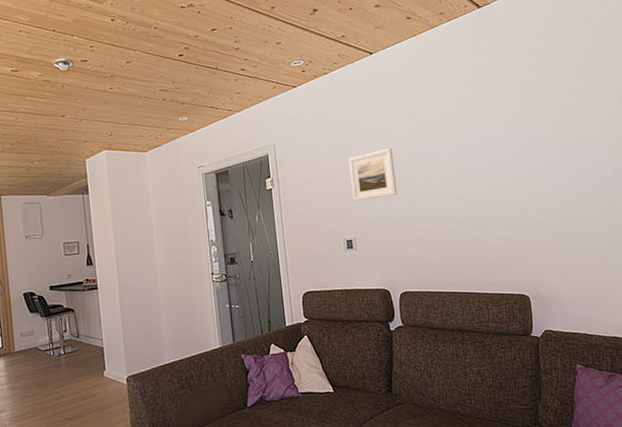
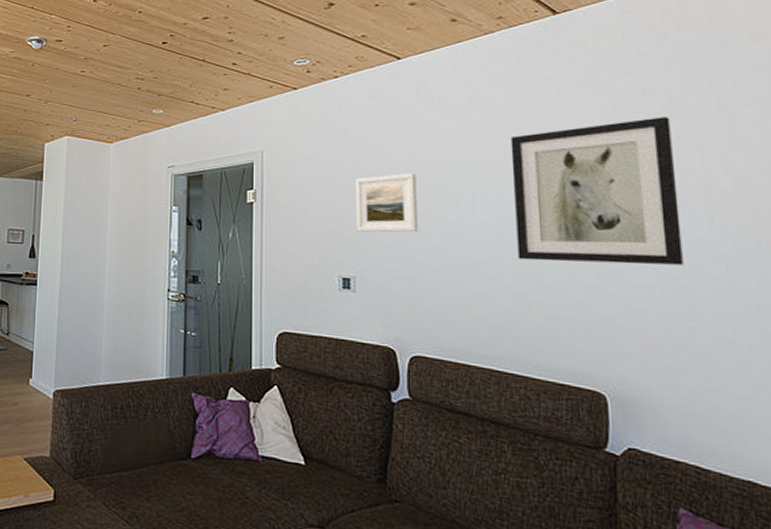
wall art: none [455,83,571,206] -> present [510,117,684,265]

